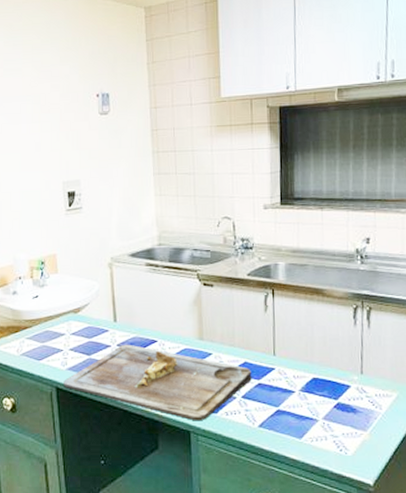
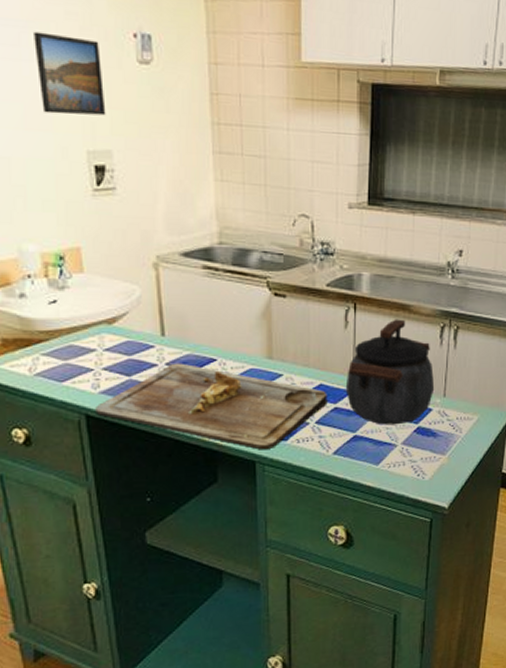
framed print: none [30,102,77,158] -> present [34,31,106,116]
kettle: none [267,302,352,401] -> present [345,319,435,425]

